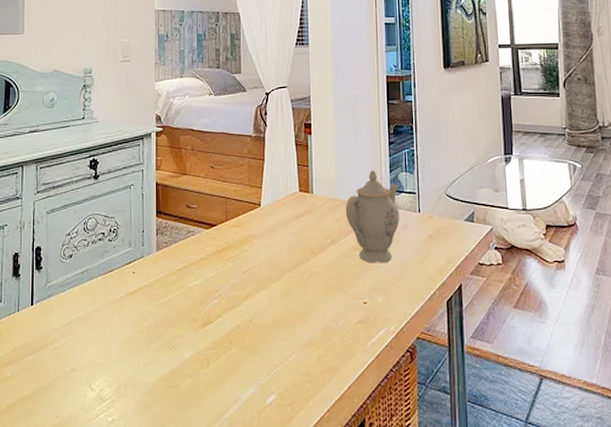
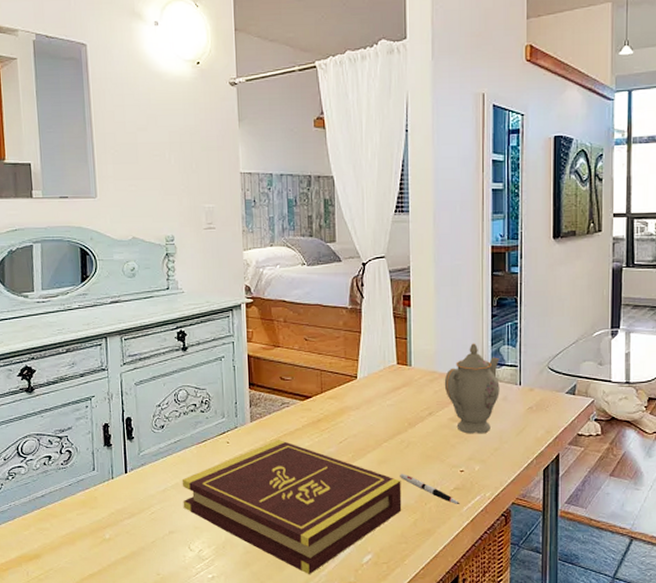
book: none [86,270,306,418] -> present [182,440,402,575]
pen: none [303,305,364,340] -> present [400,473,460,505]

